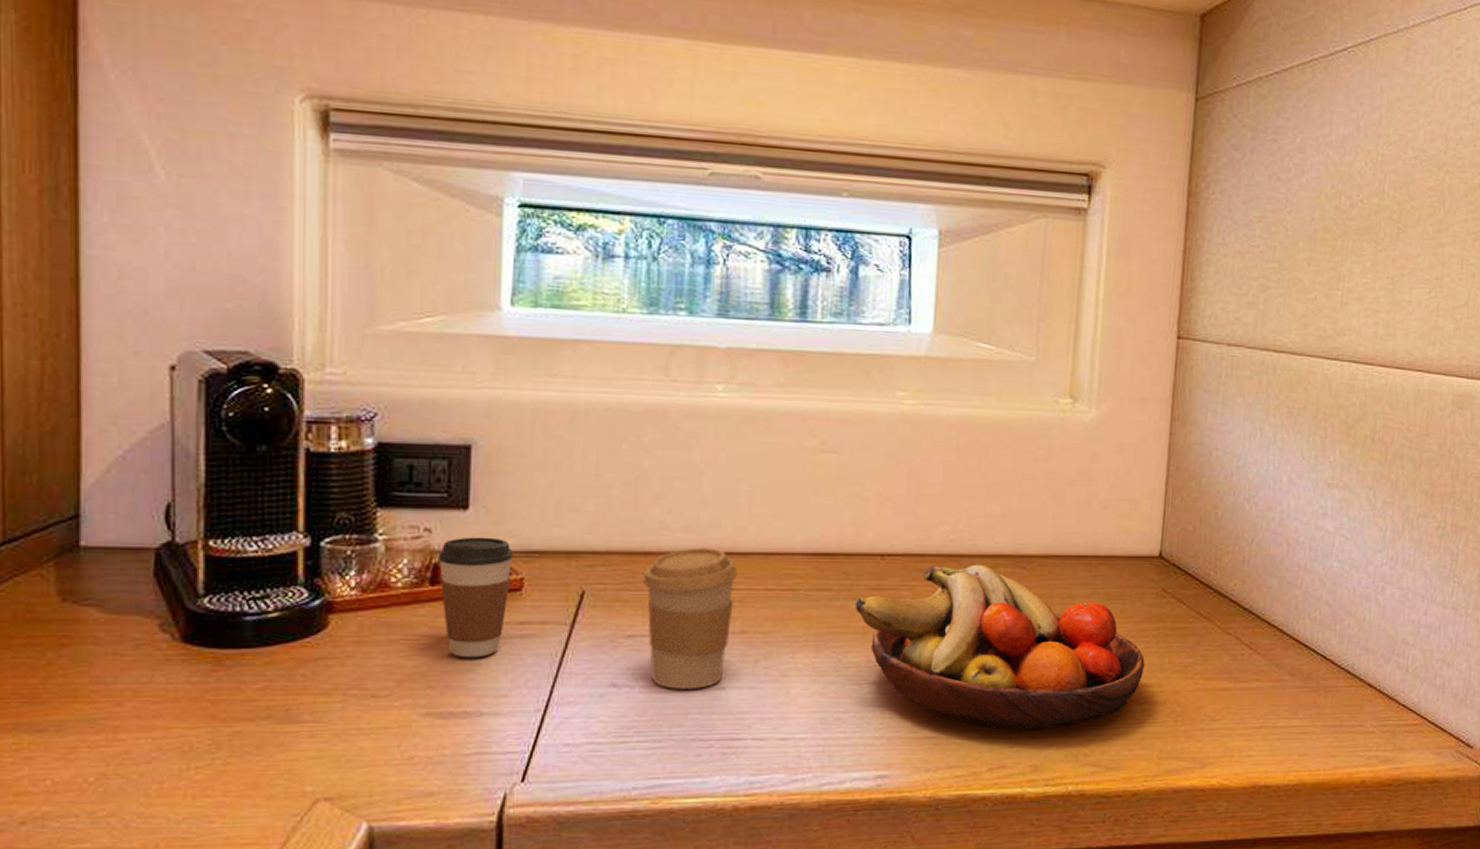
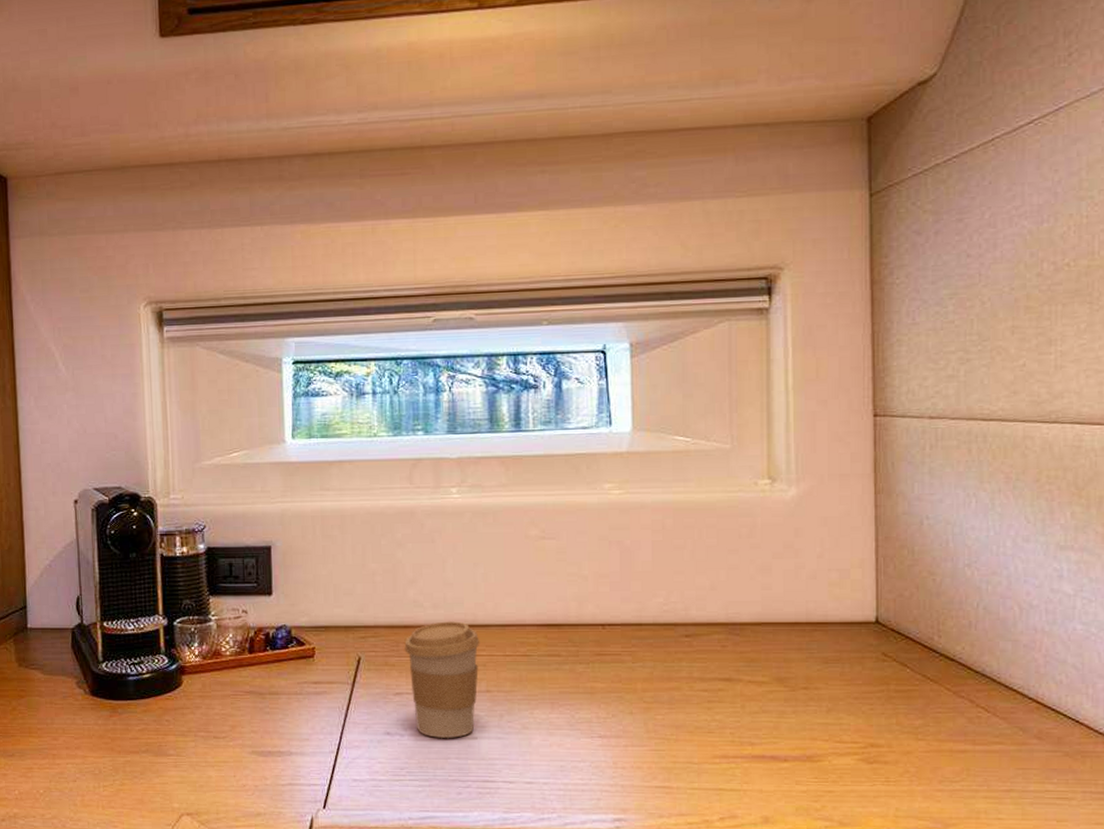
coffee cup: present [438,537,514,658] -> none [253,616,306,710]
fruit bowl: present [855,564,1146,731] -> none [582,632,872,785]

